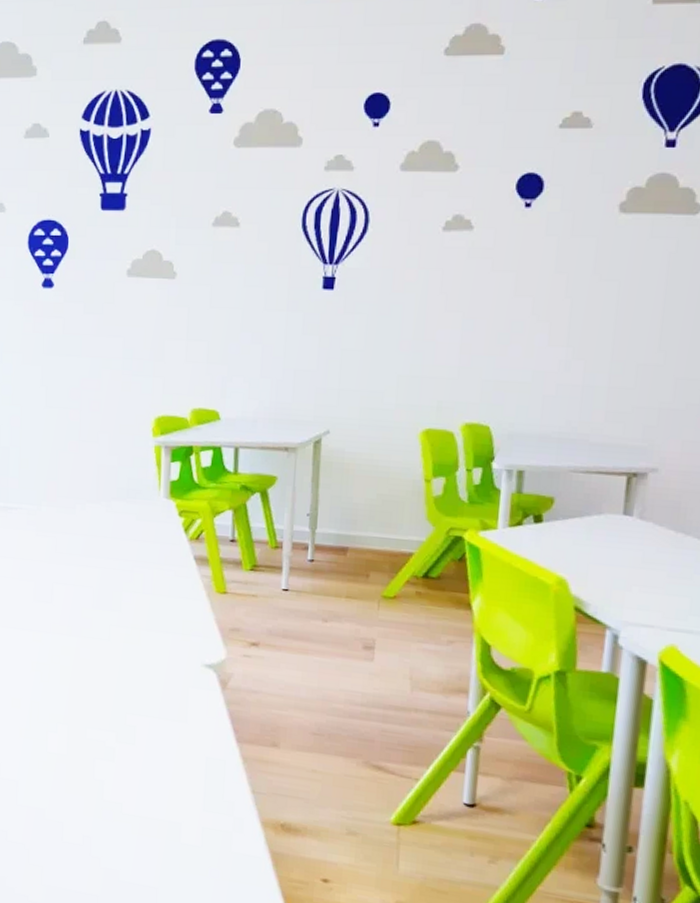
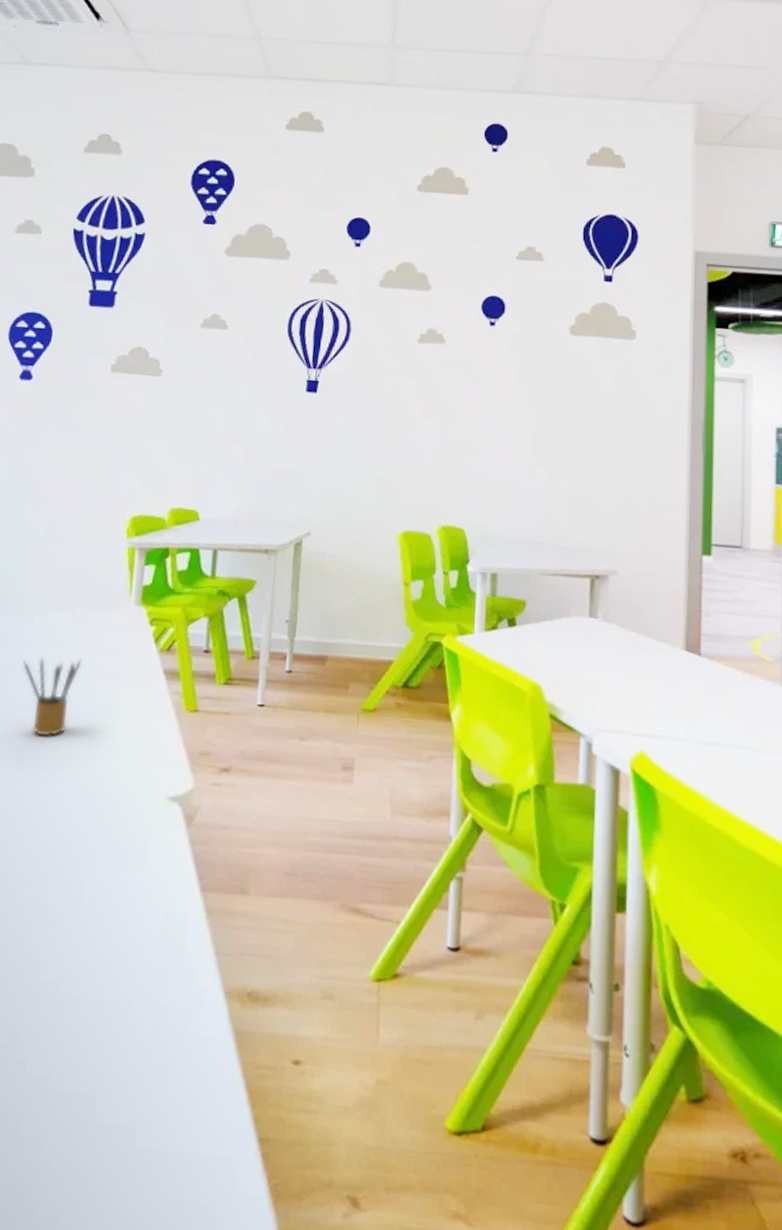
pencil box: none [69,543,120,611] -> present [23,657,82,737]

